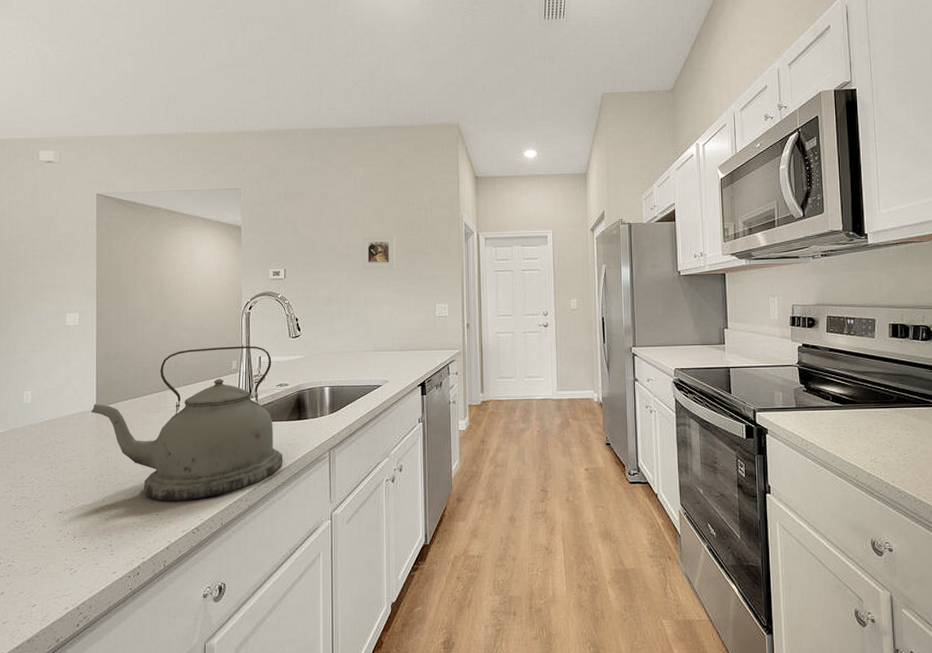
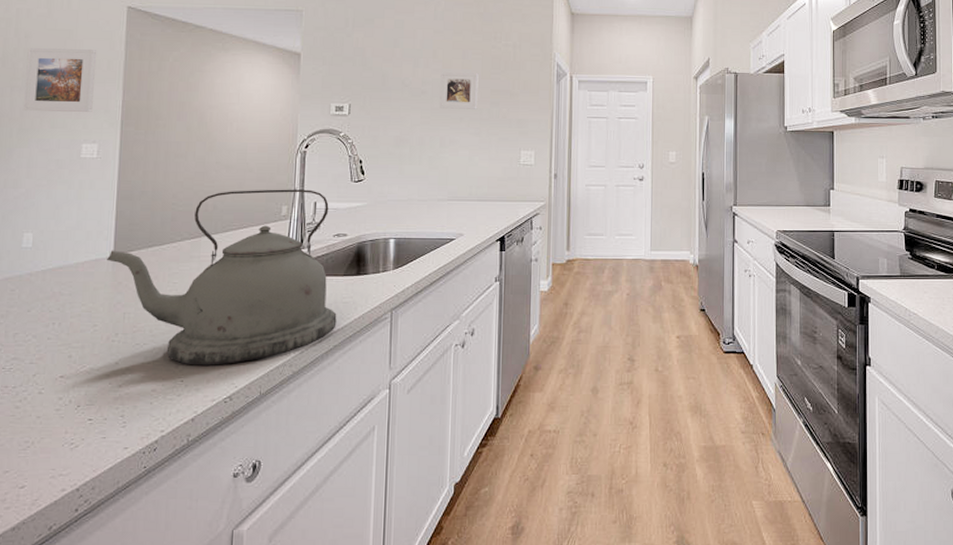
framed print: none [18,233,73,287] -> present [24,48,96,112]

